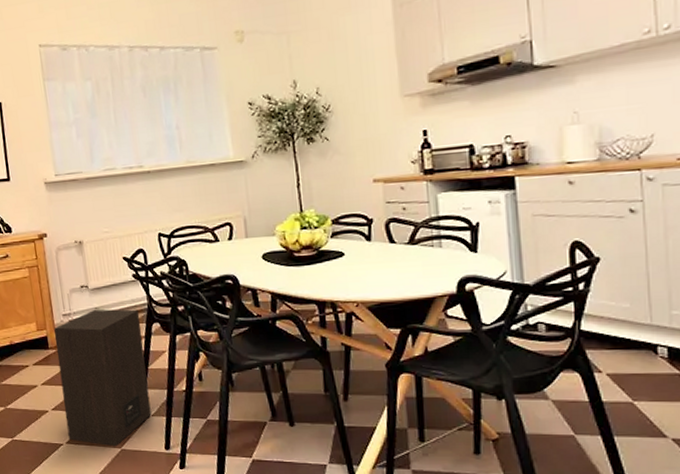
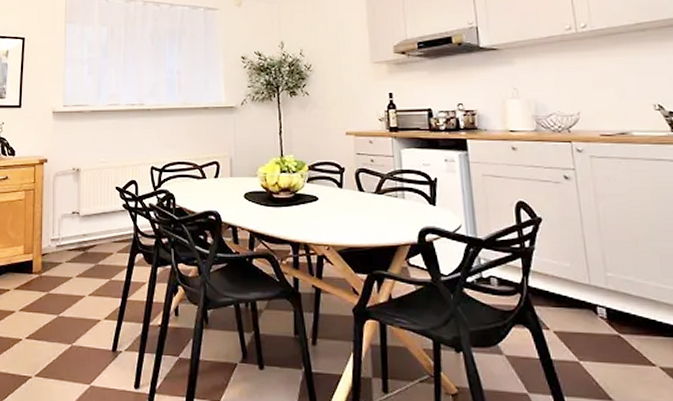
speaker: present [54,309,152,447] -> none [38,236,125,383]

